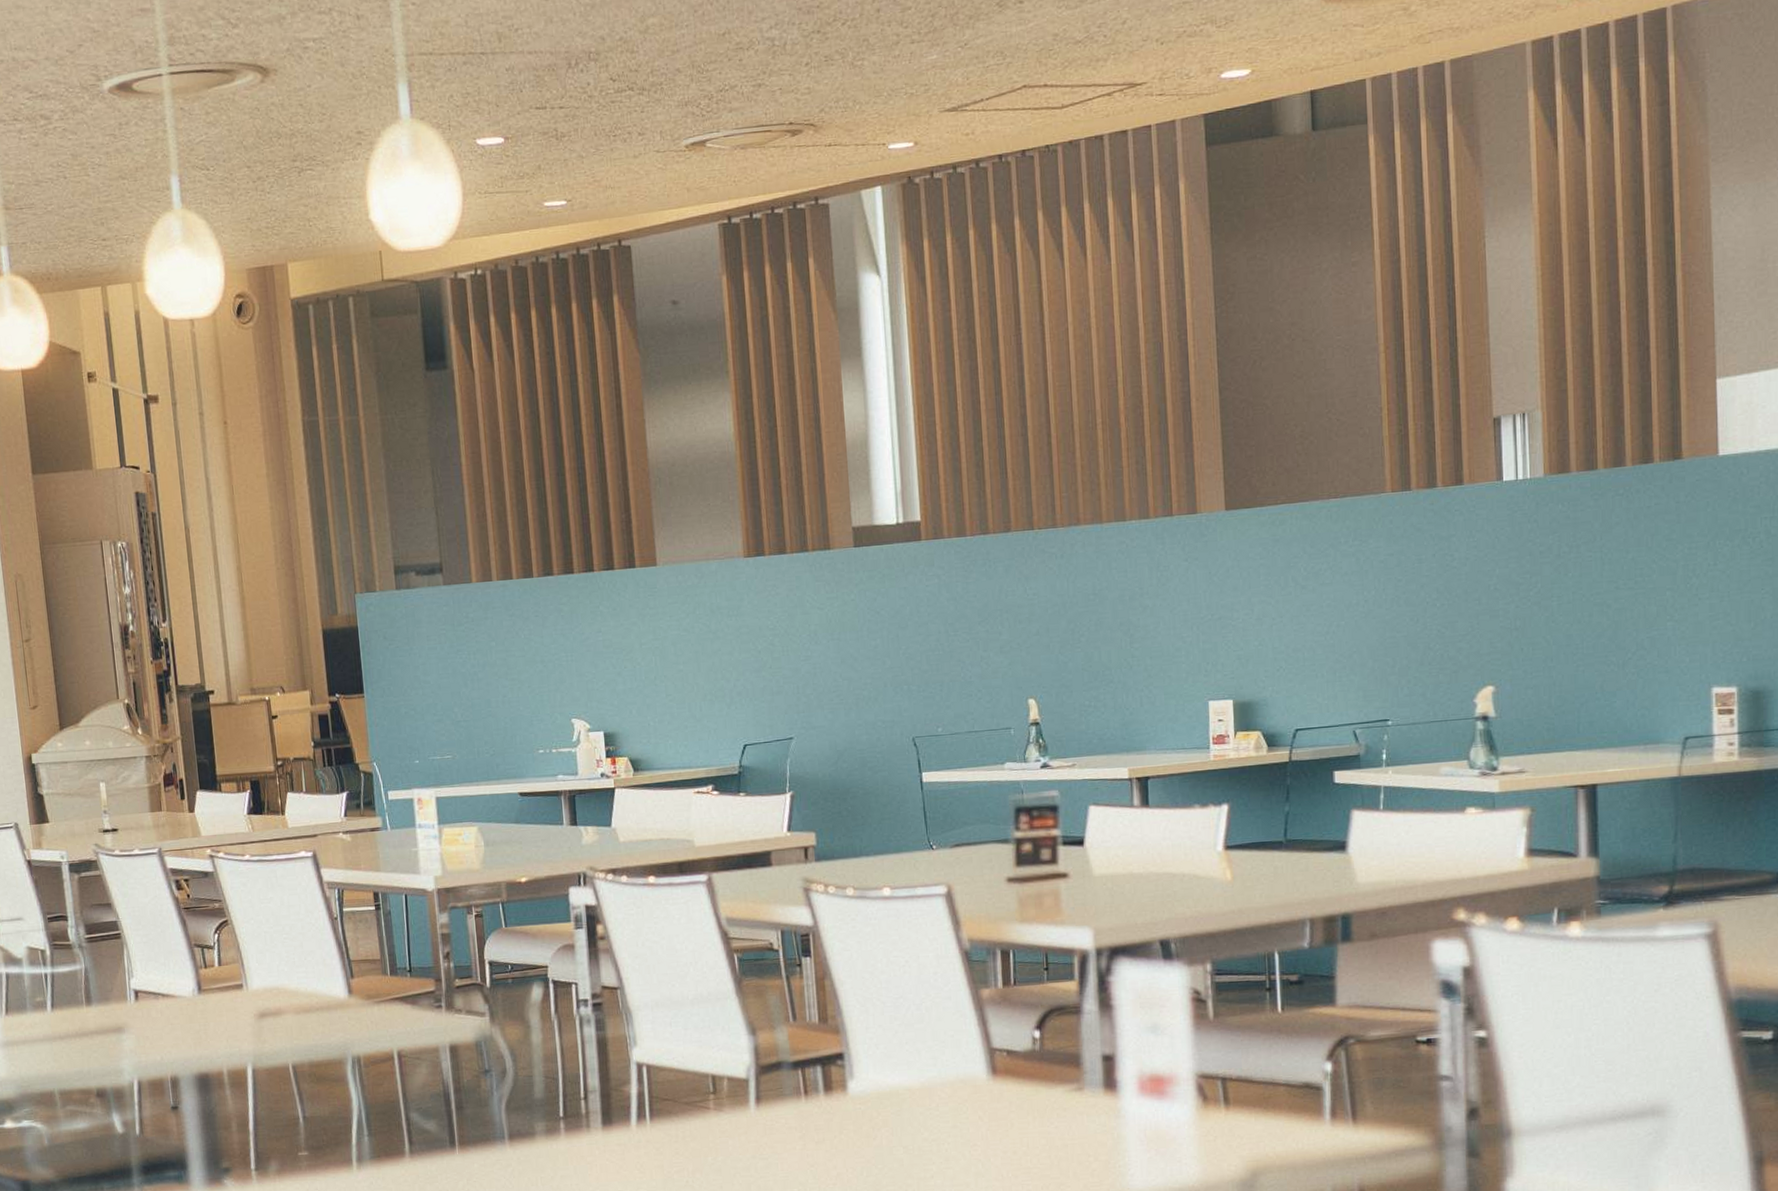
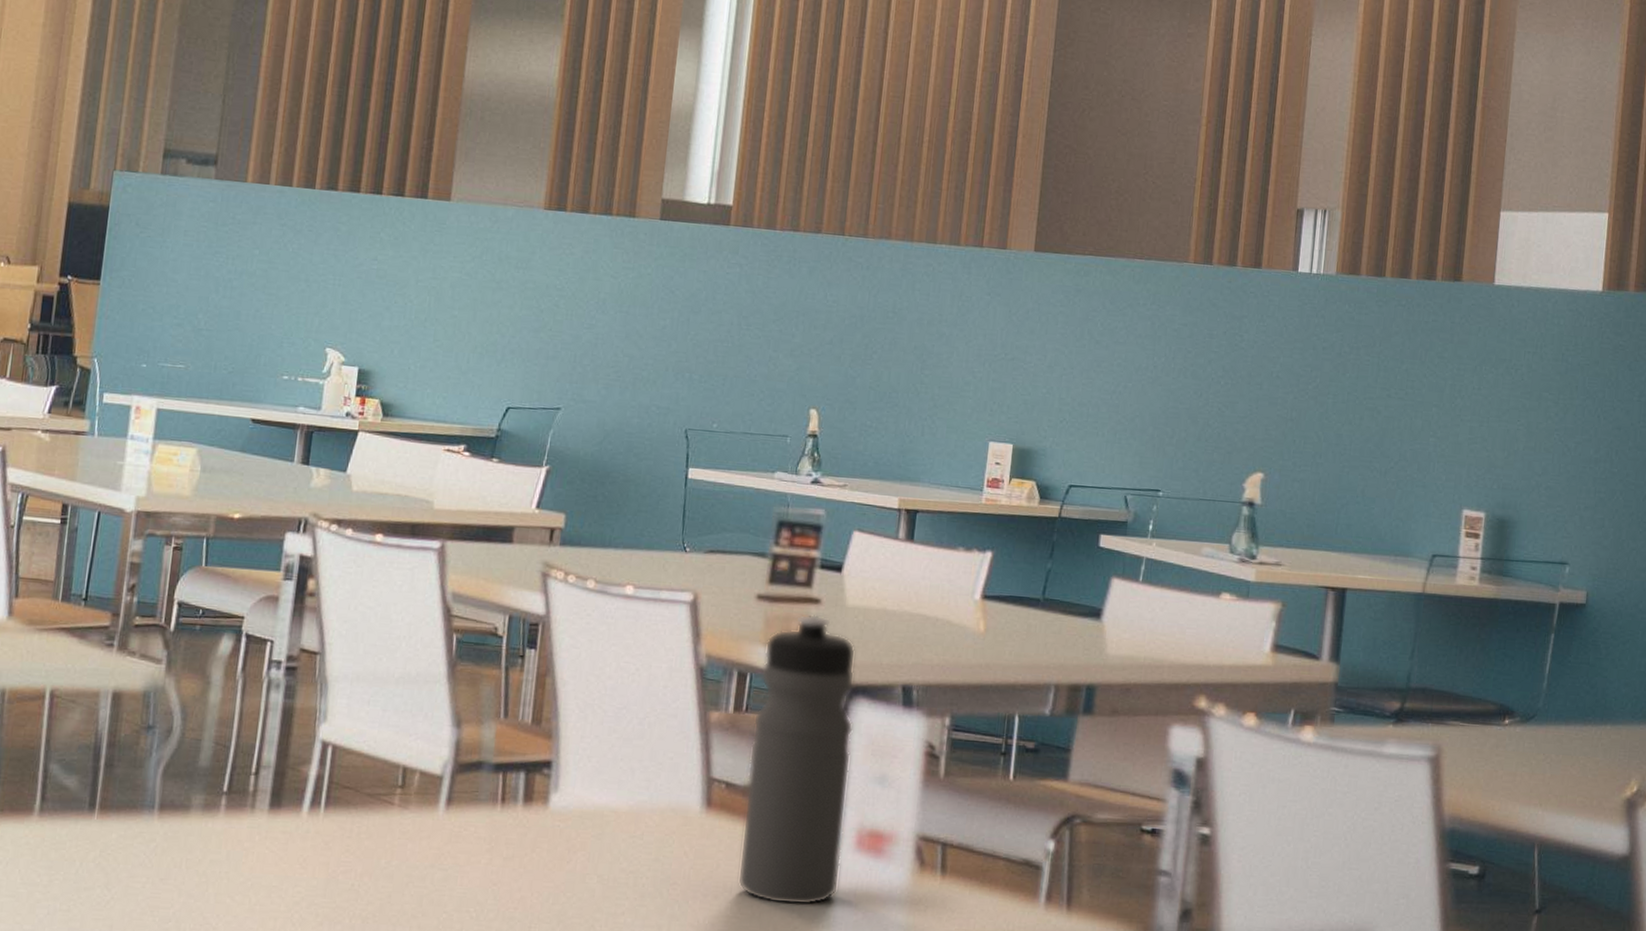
water bottle: none [1022,887,1129,1152] -> present [737,613,856,906]

